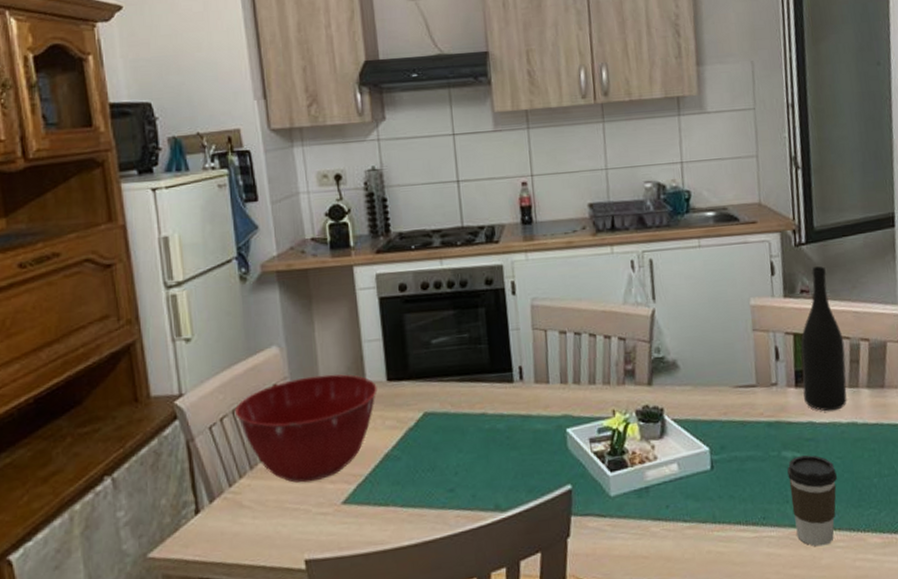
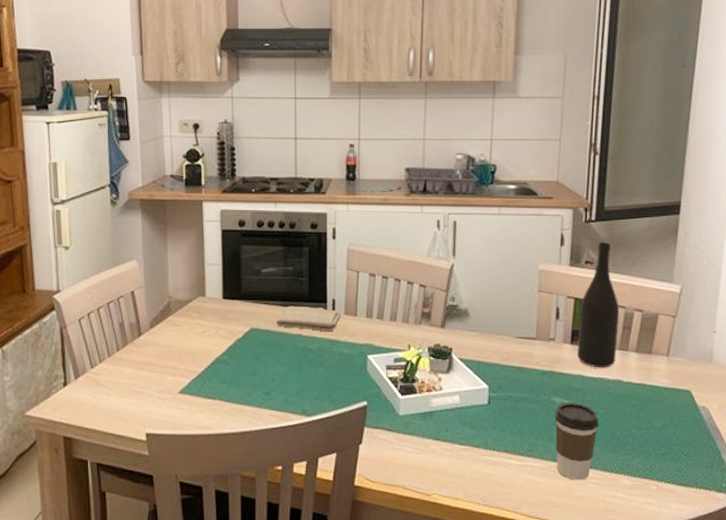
mixing bowl: present [234,374,378,483] -> none [99,288,214,373]
washcloth: none [454,377,531,408] -> present [276,306,341,332]

